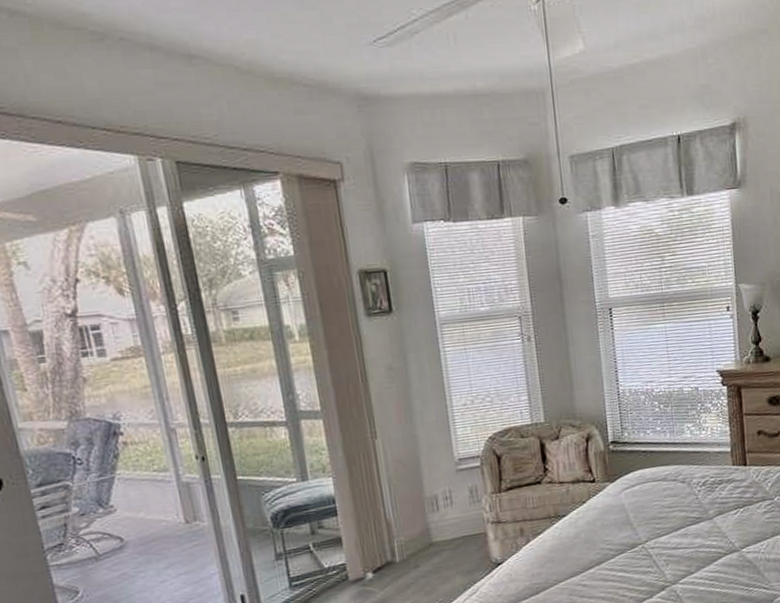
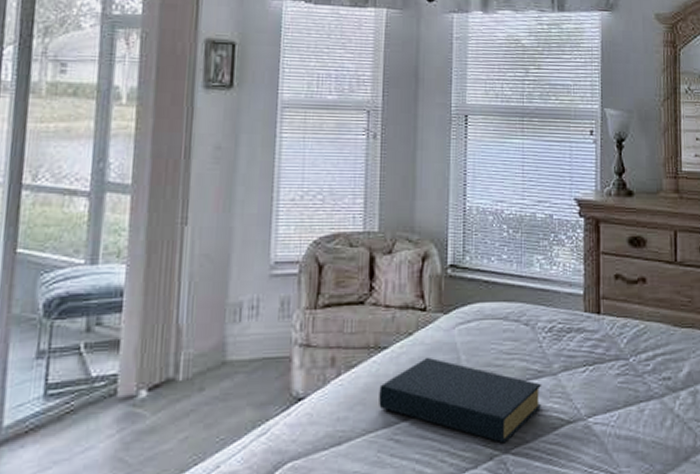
hardback book: none [564,518,702,577] -> present [379,357,542,444]

